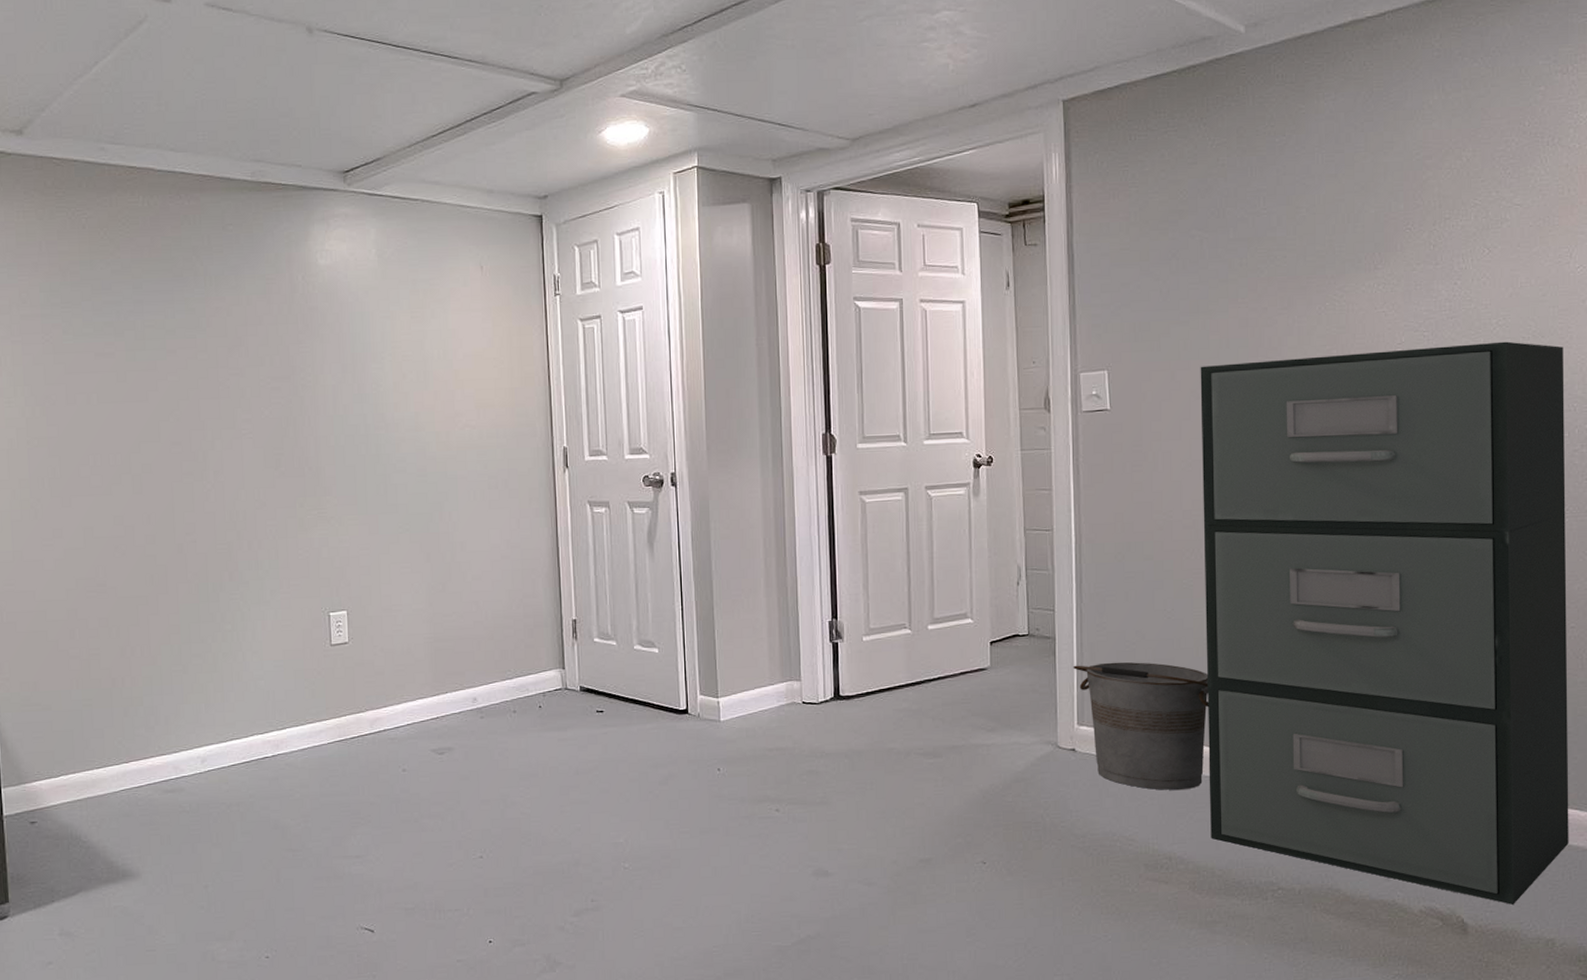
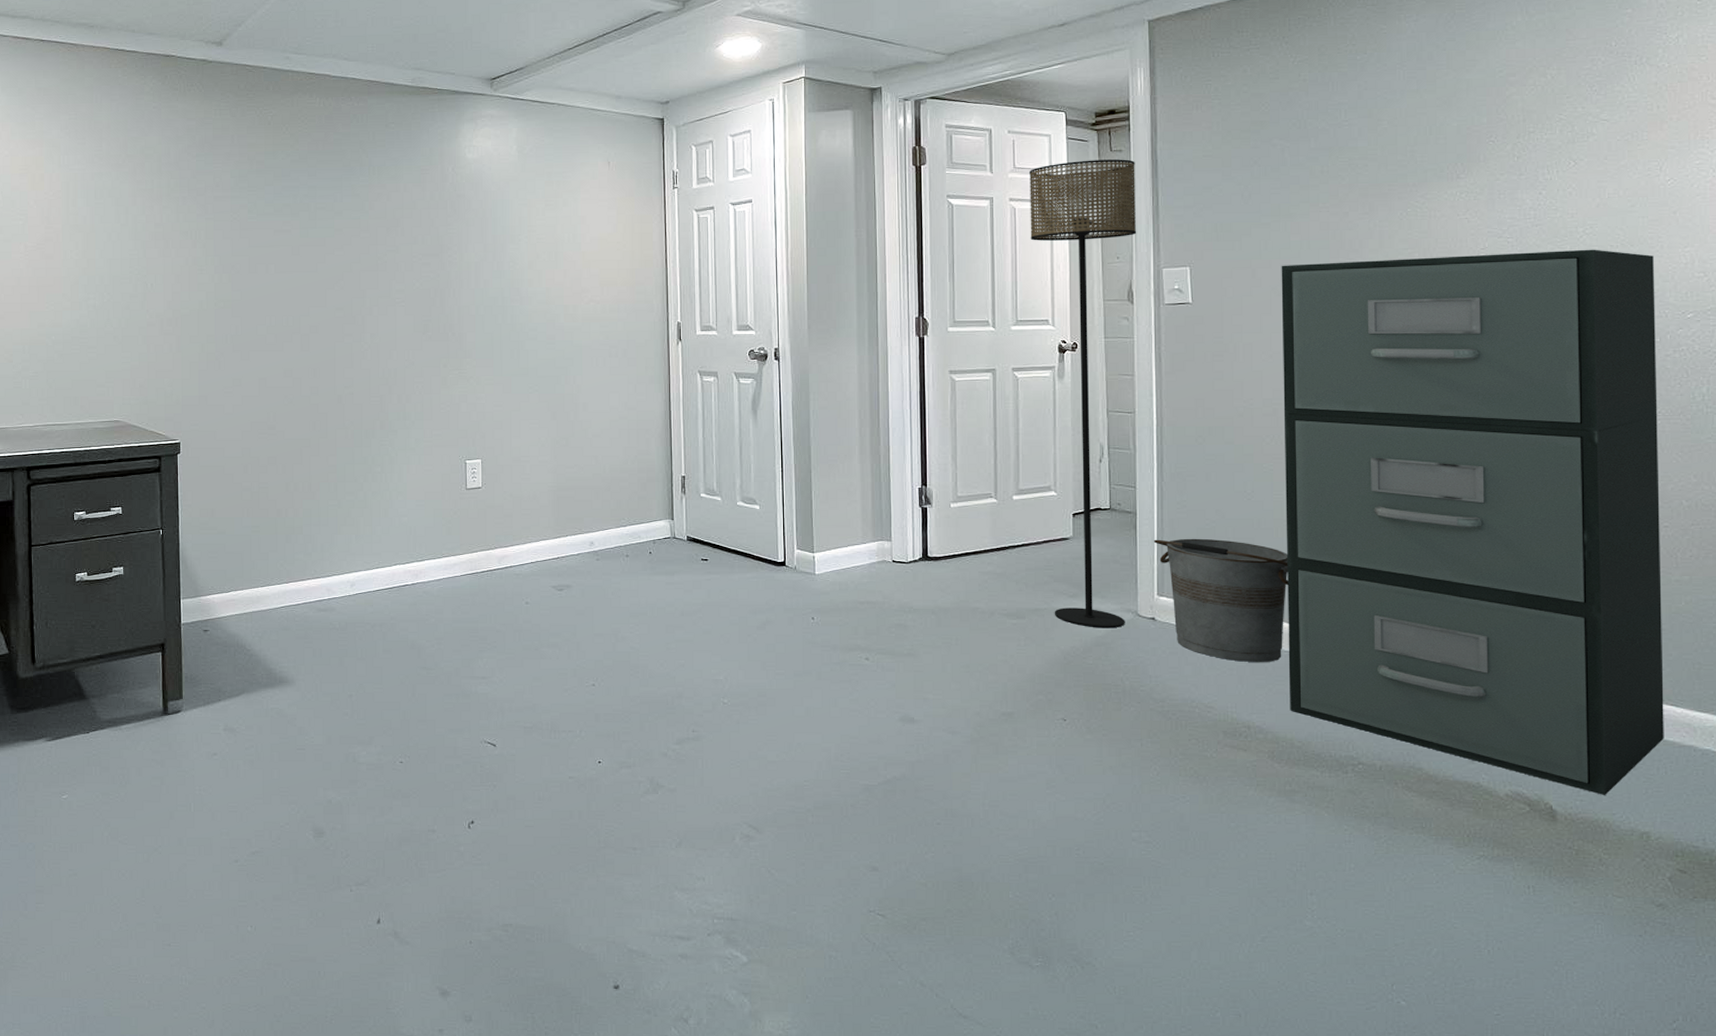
floor lamp: none [939,254,1053,763] -> present [1028,159,1137,628]

